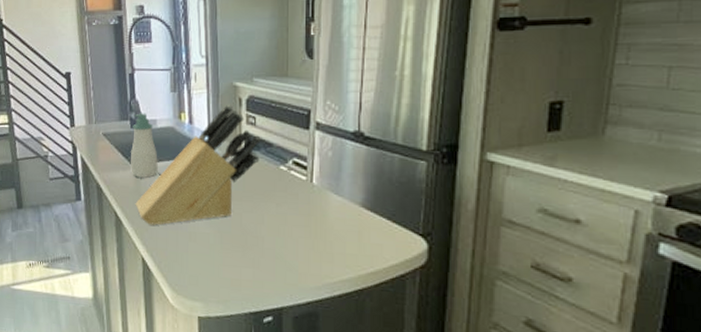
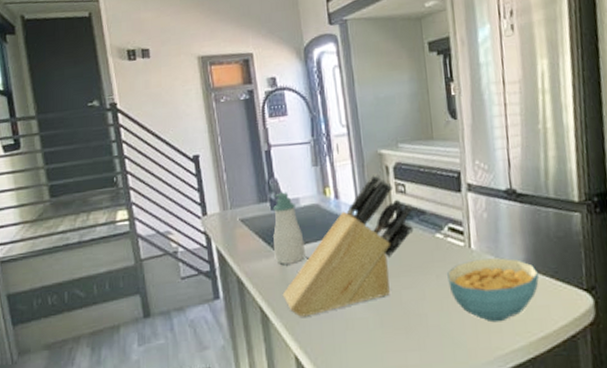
cereal bowl: none [287,194,377,254] -> present [447,257,539,323]

